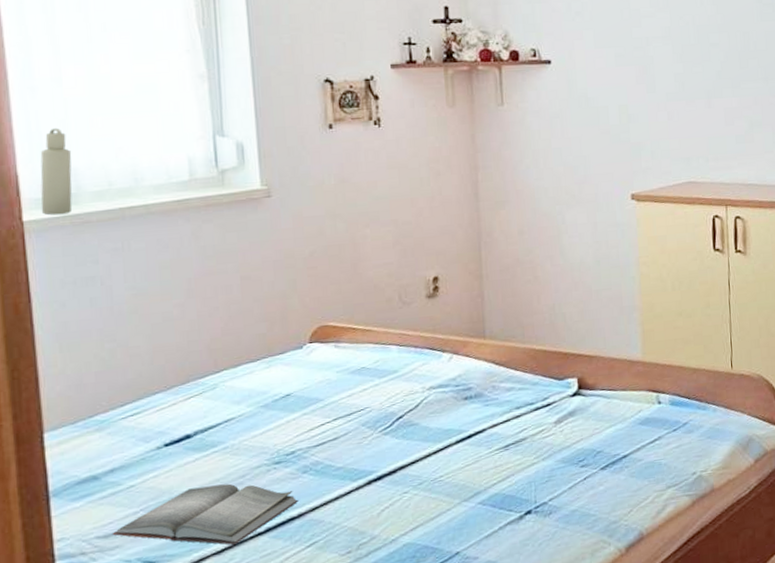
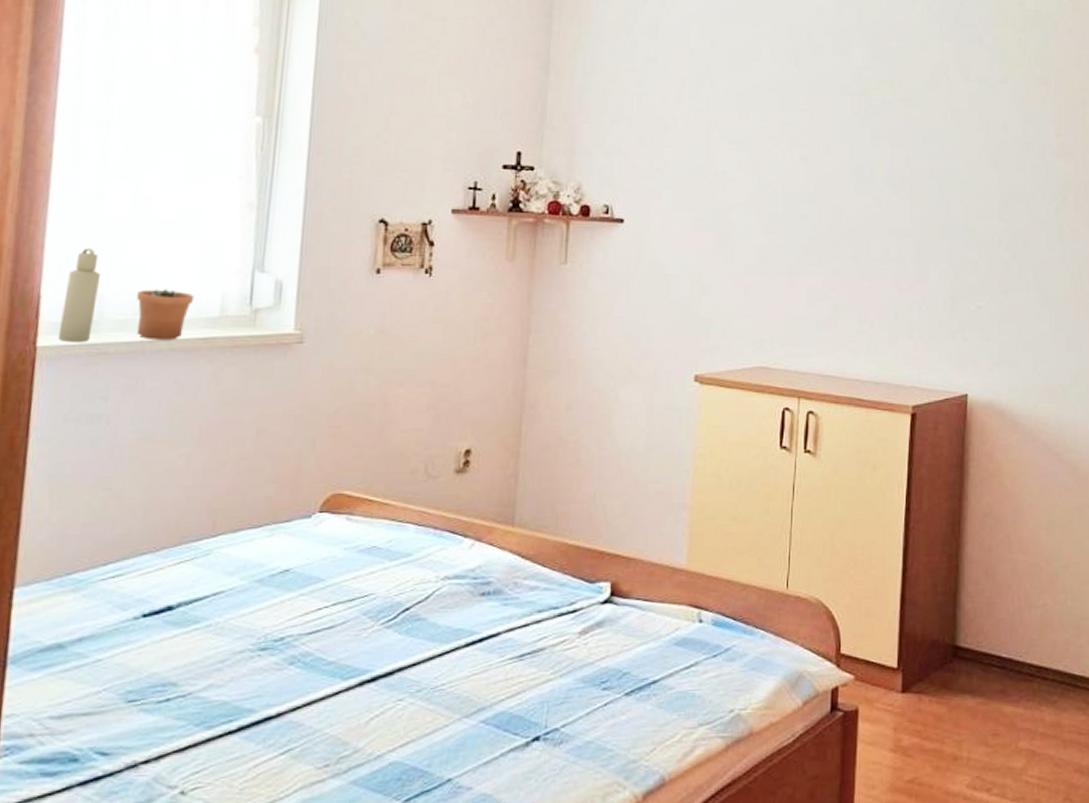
planter: none [108,159,163,207] -> present [136,289,195,341]
hardback book: present [112,483,298,545] -> none [67,668,279,742]

